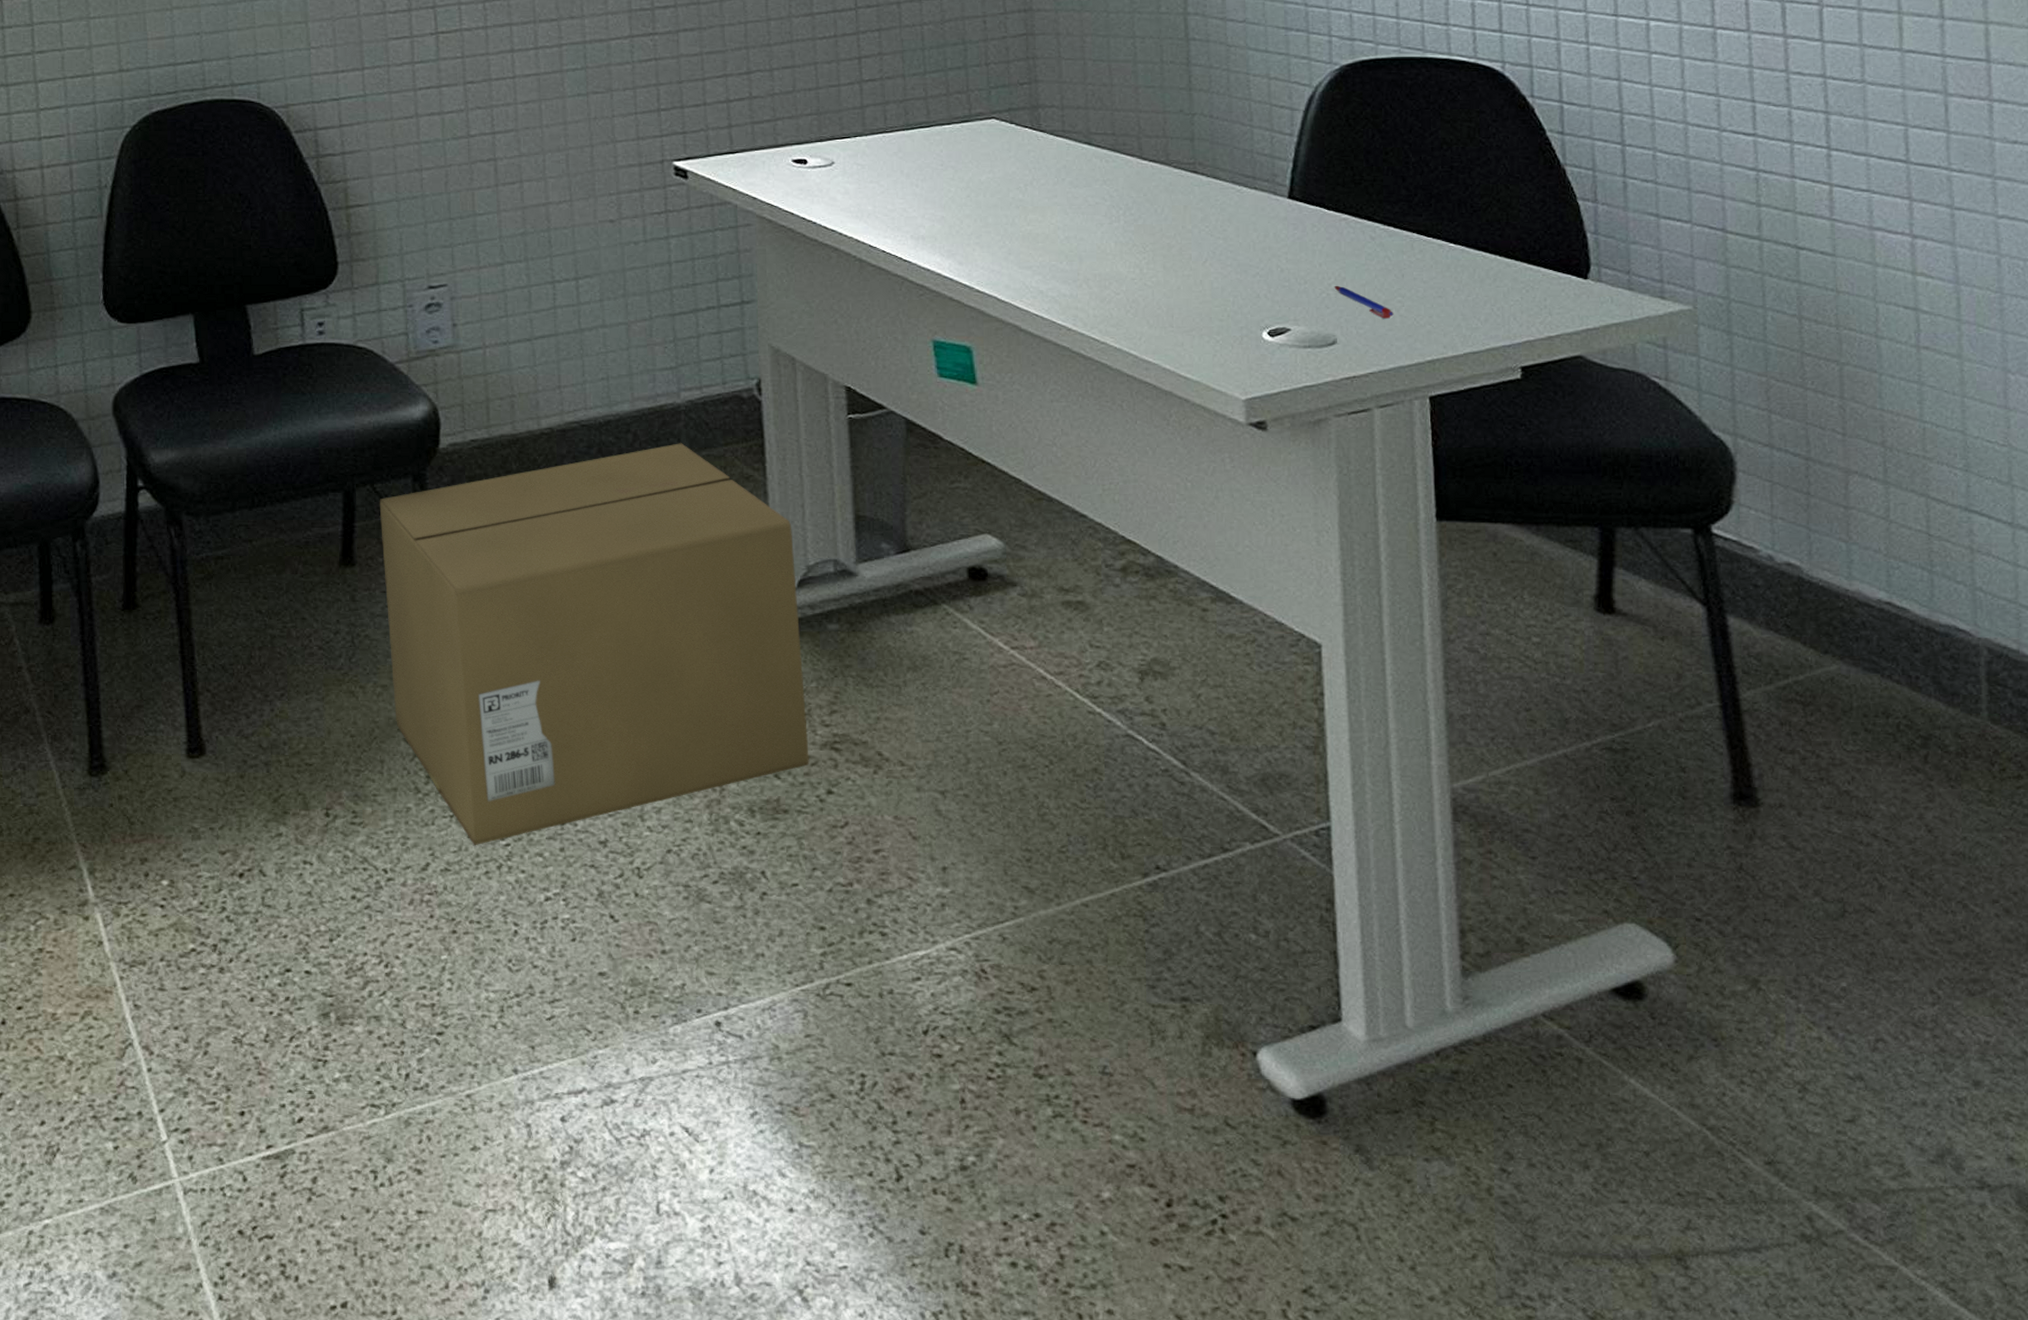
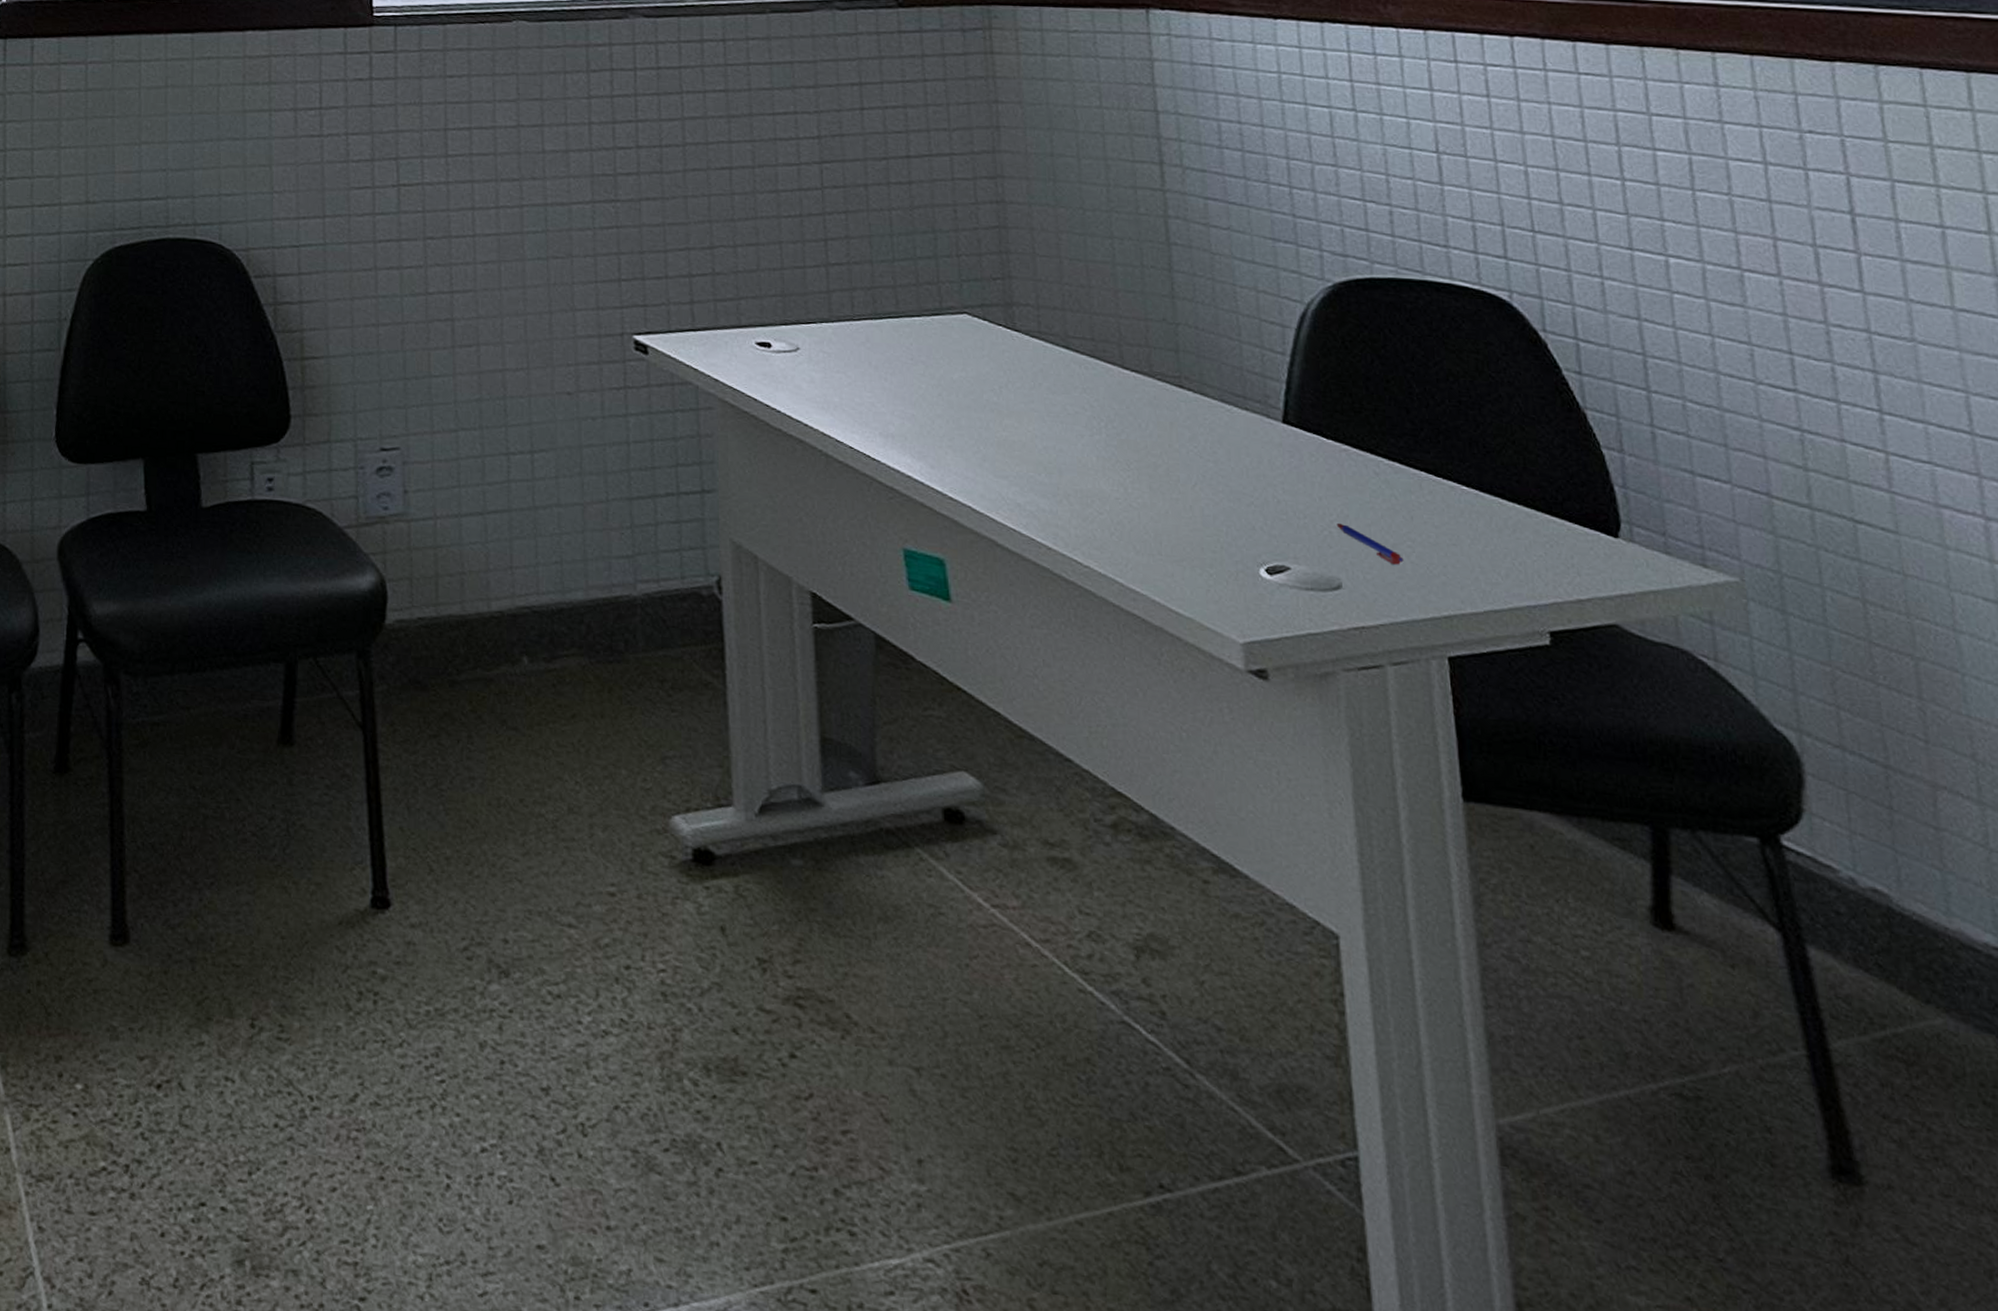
box: present [379,443,809,845] -> none [321,639,770,1078]

